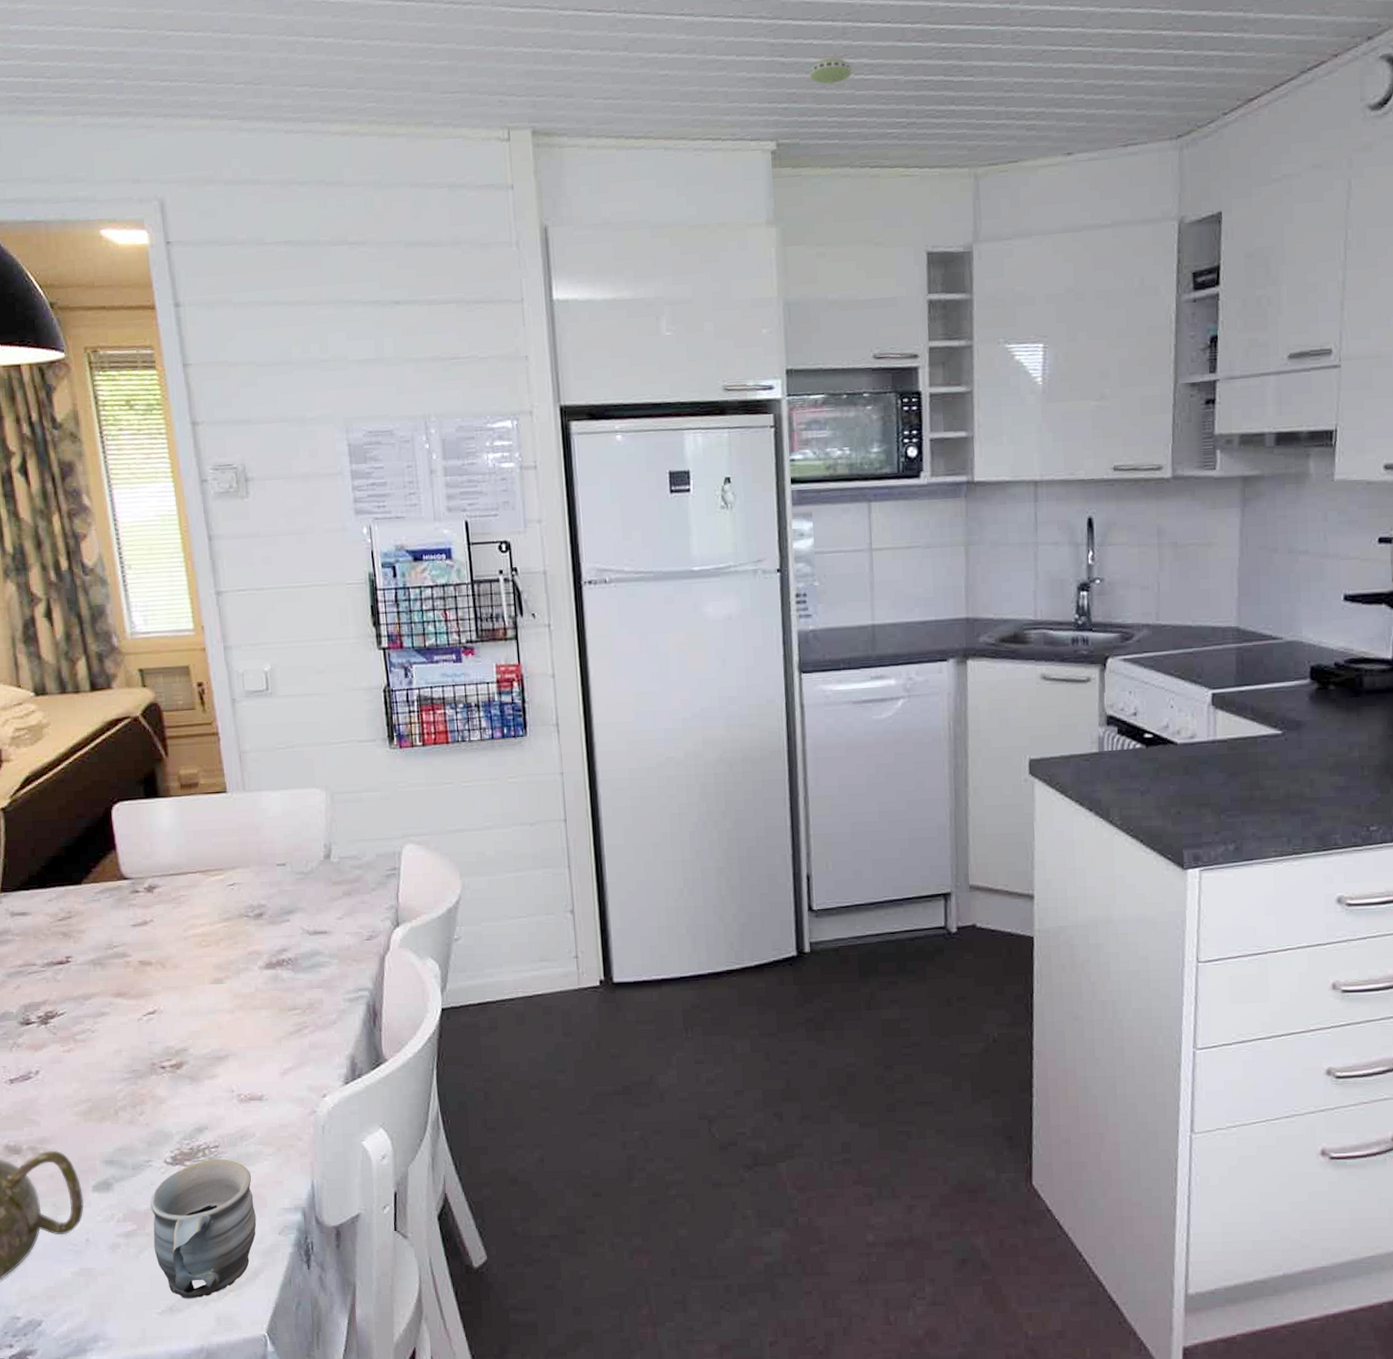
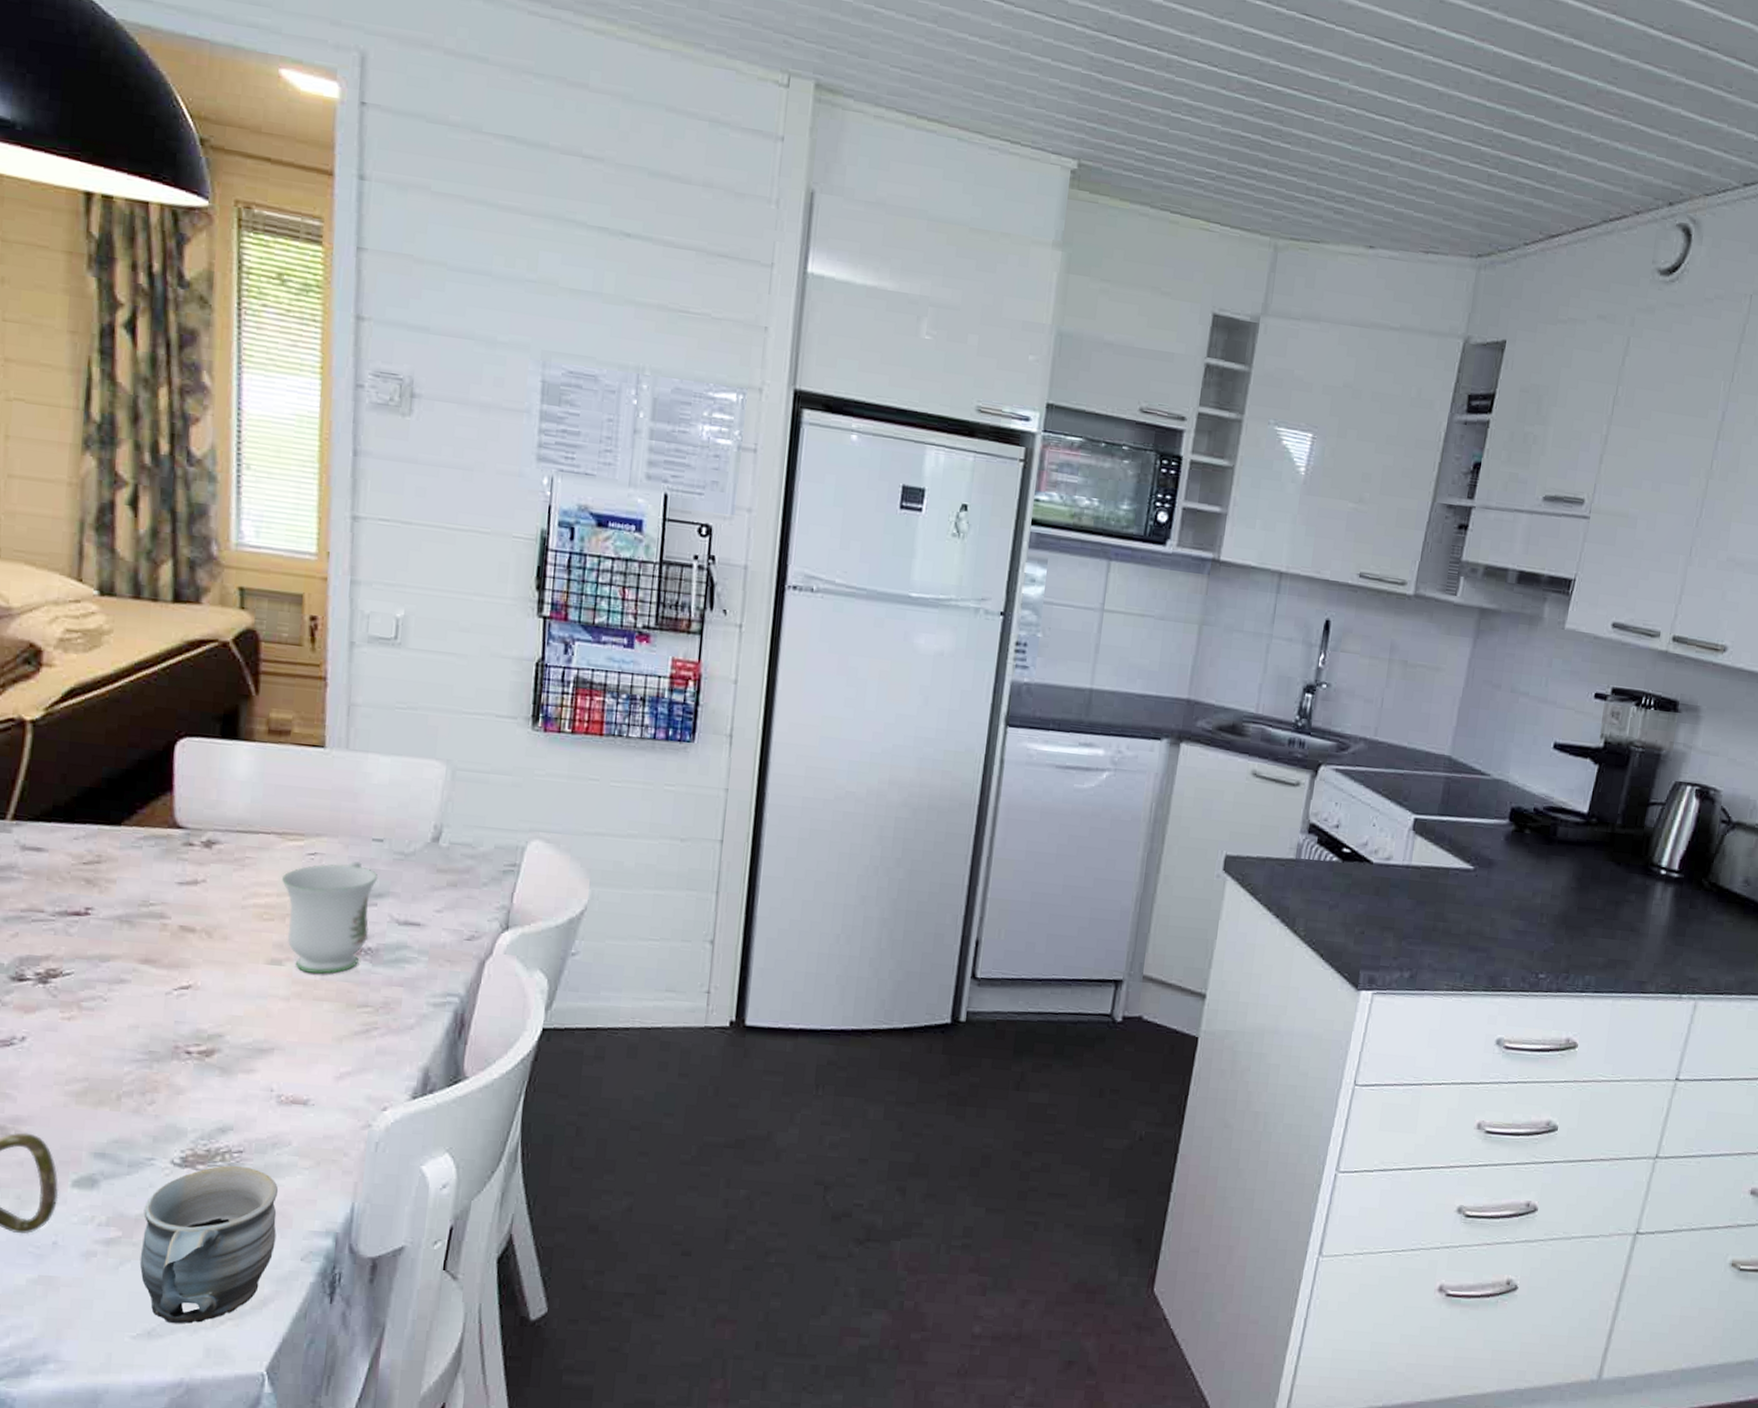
mug: none [211,885,287,988] -> present [282,860,379,974]
smoke detector: present [810,56,852,85] -> none [1125,86,1170,116]

